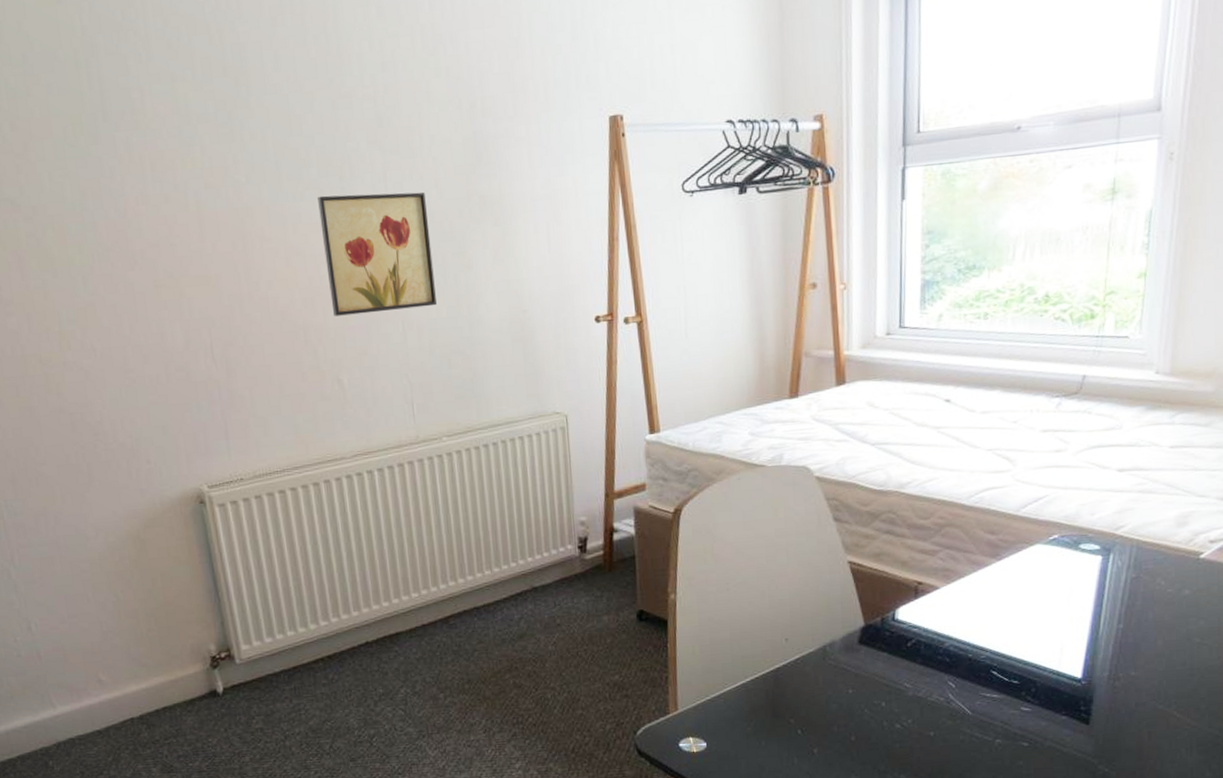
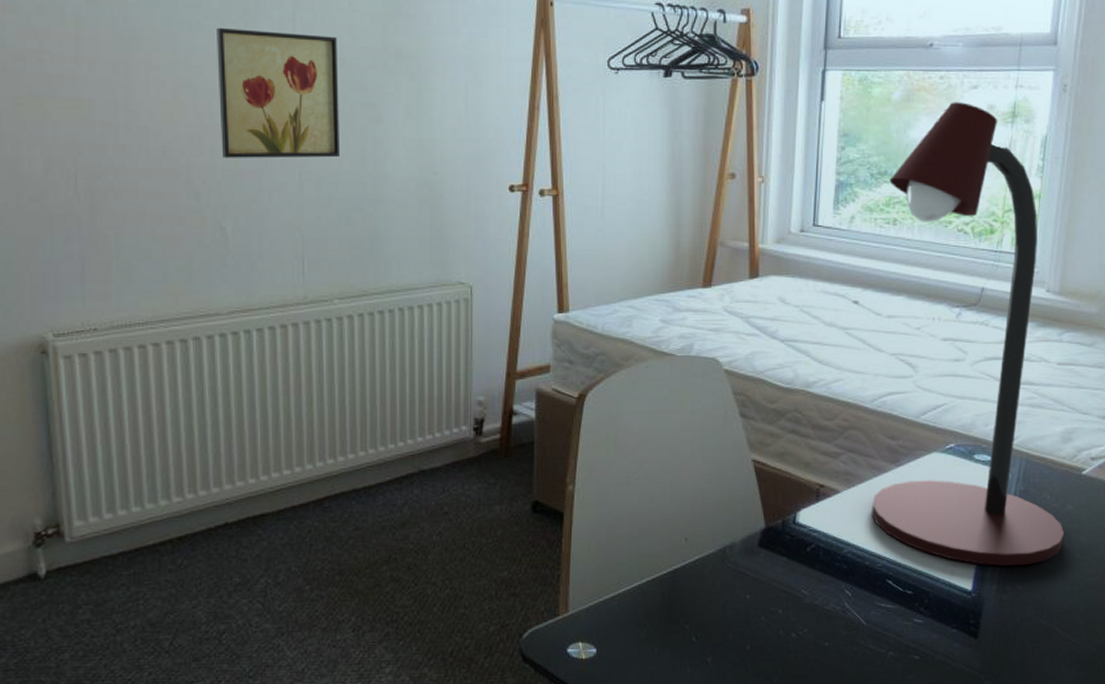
desk lamp: none [973,184,1182,654] -> present [872,102,1065,567]

